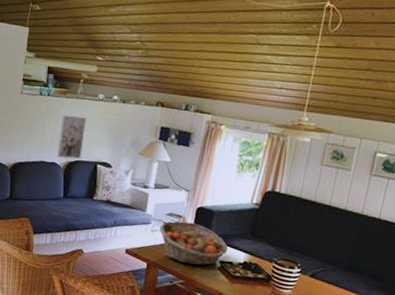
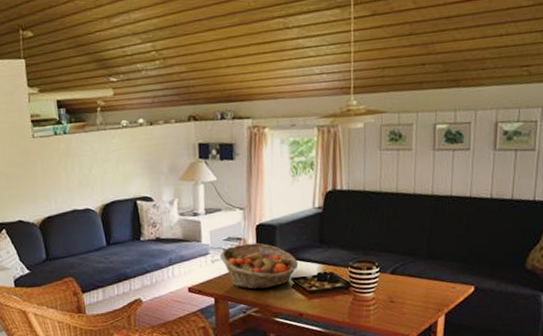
wall art: present [57,114,86,159] -> none [85,151,117,202]

